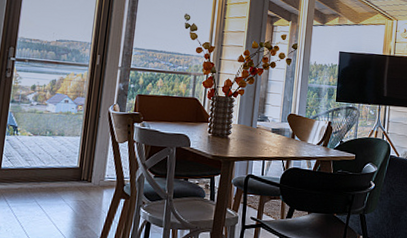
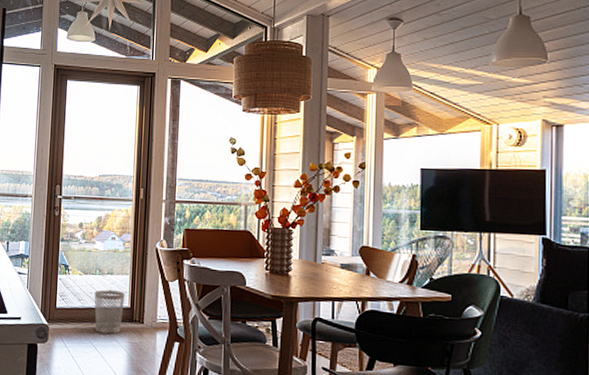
wastebasket: none [41,150,75,193] -> present [94,289,125,334]

